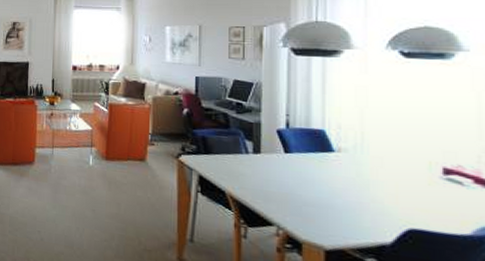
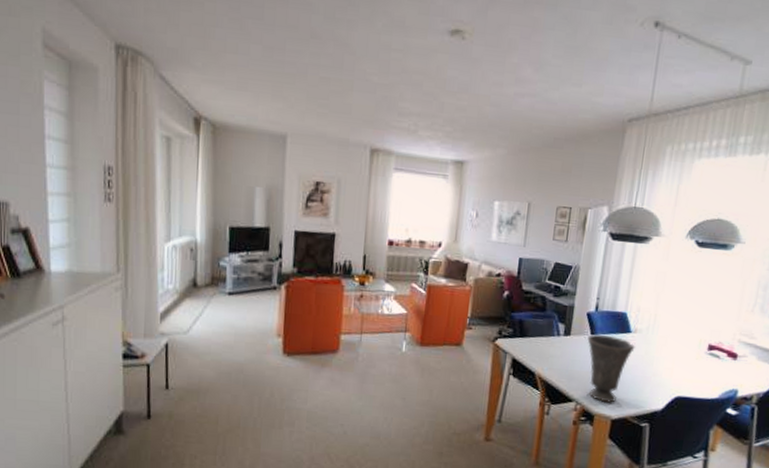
vase: none [281,152,342,232] -> present [587,334,635,404]

